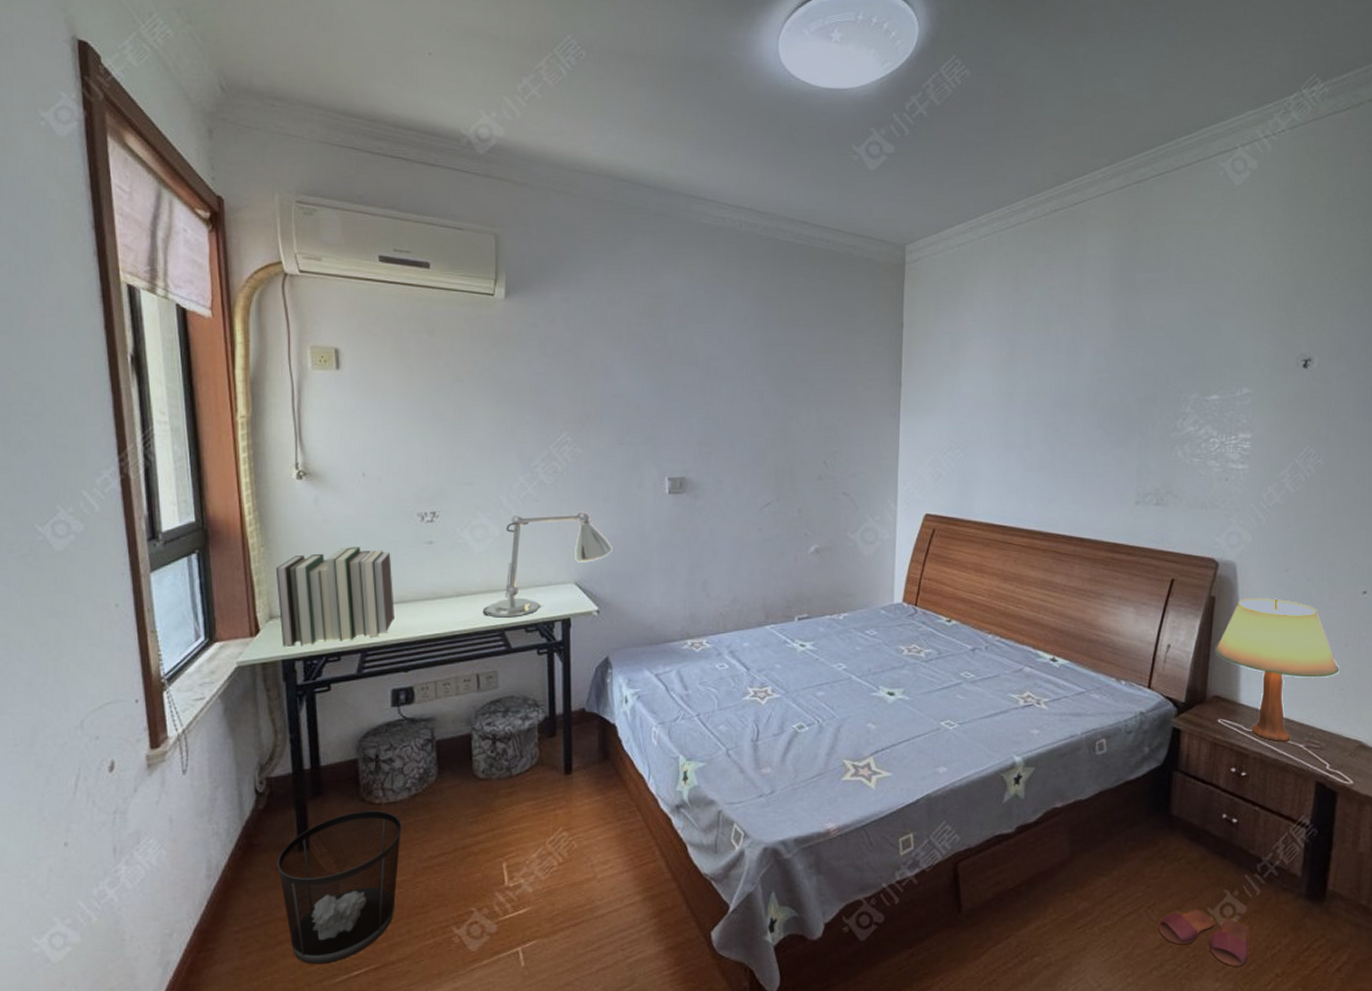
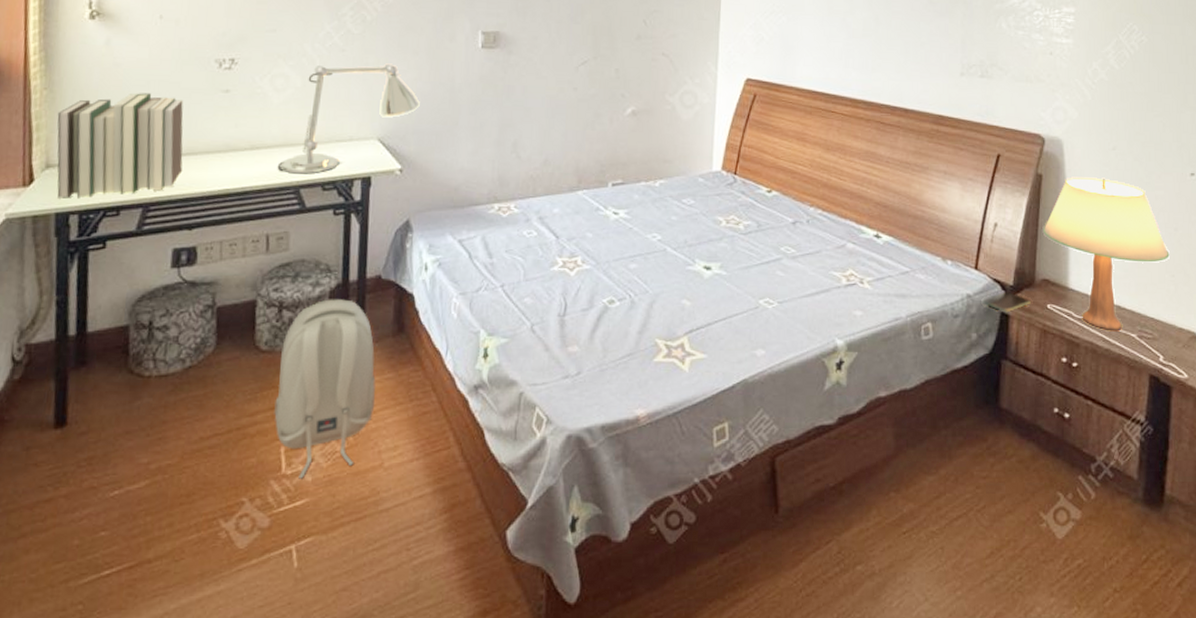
waste bin: present [277,810,402,965] -> none [28,384,172,562]
backpack: none [495,731,585,891] -> present [274,299,376,479]
smartphone: none [1155,708,1202,728] -> present [982,292,1031,313]
slippers: present [1158,909,1248,966] -> none [988,514,1084,579]

